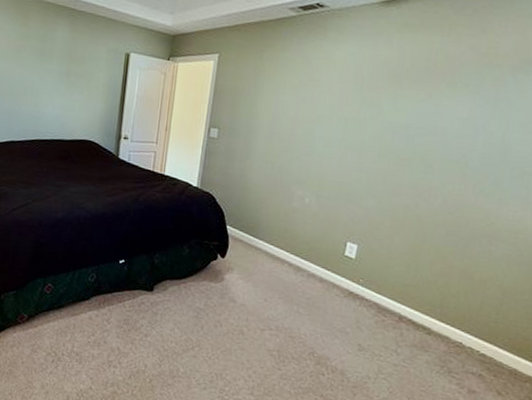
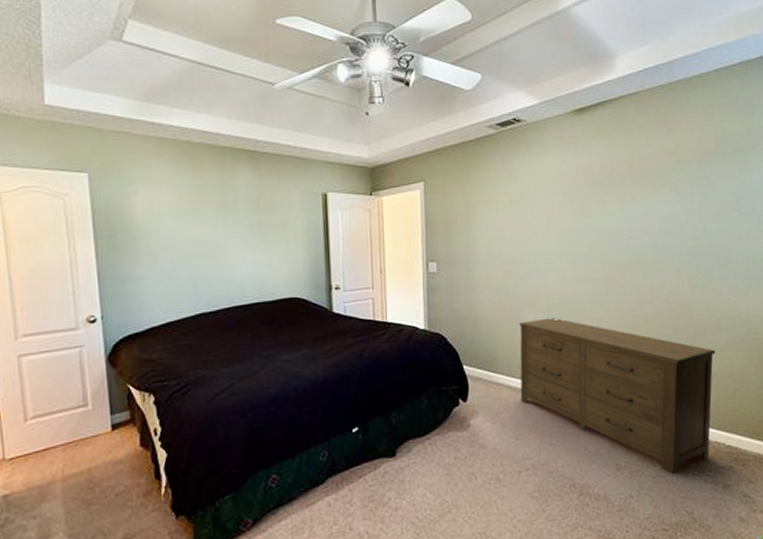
dresser: none [275,196,489,367] -> present [519,317,716,474]

